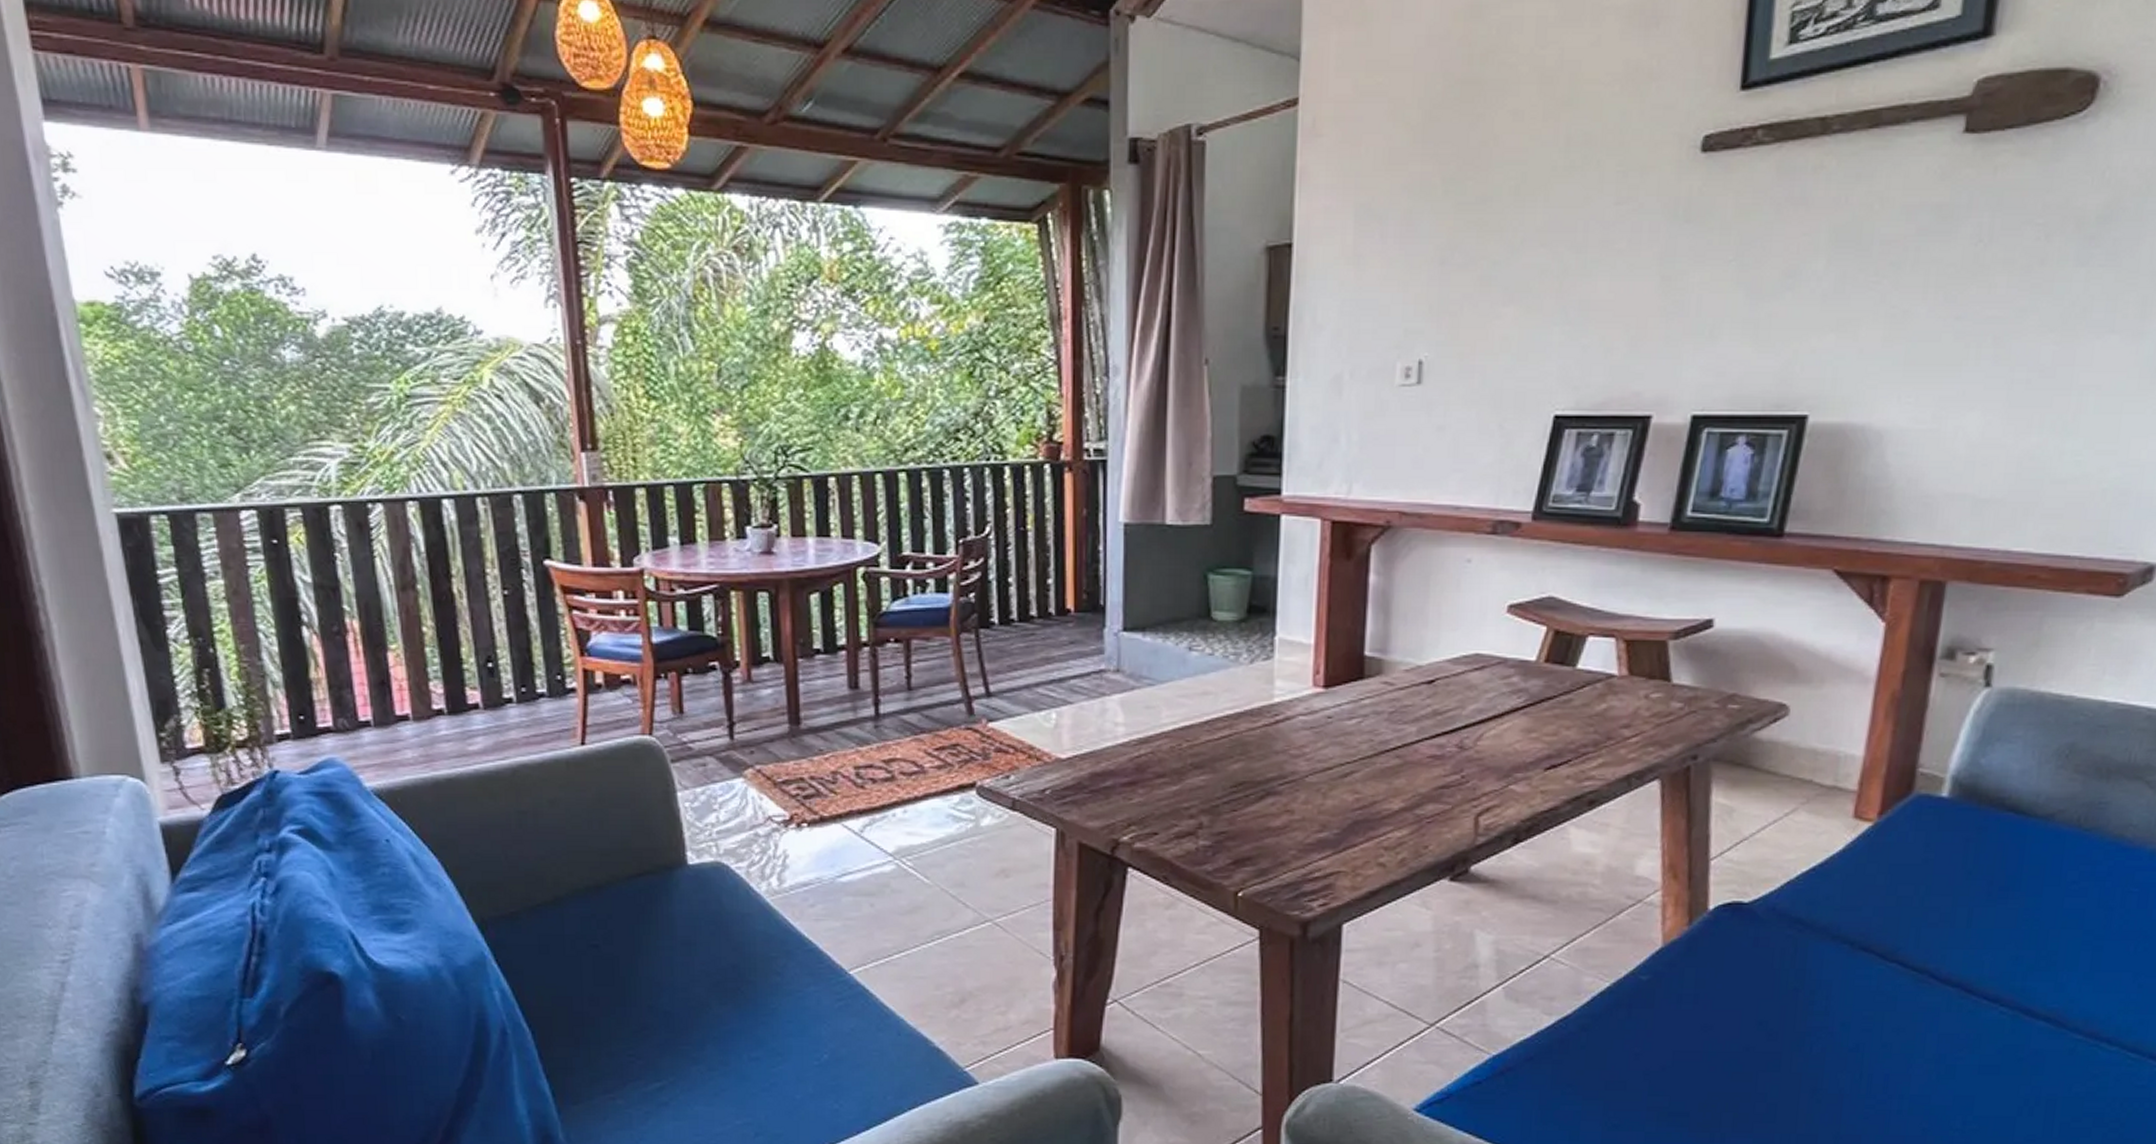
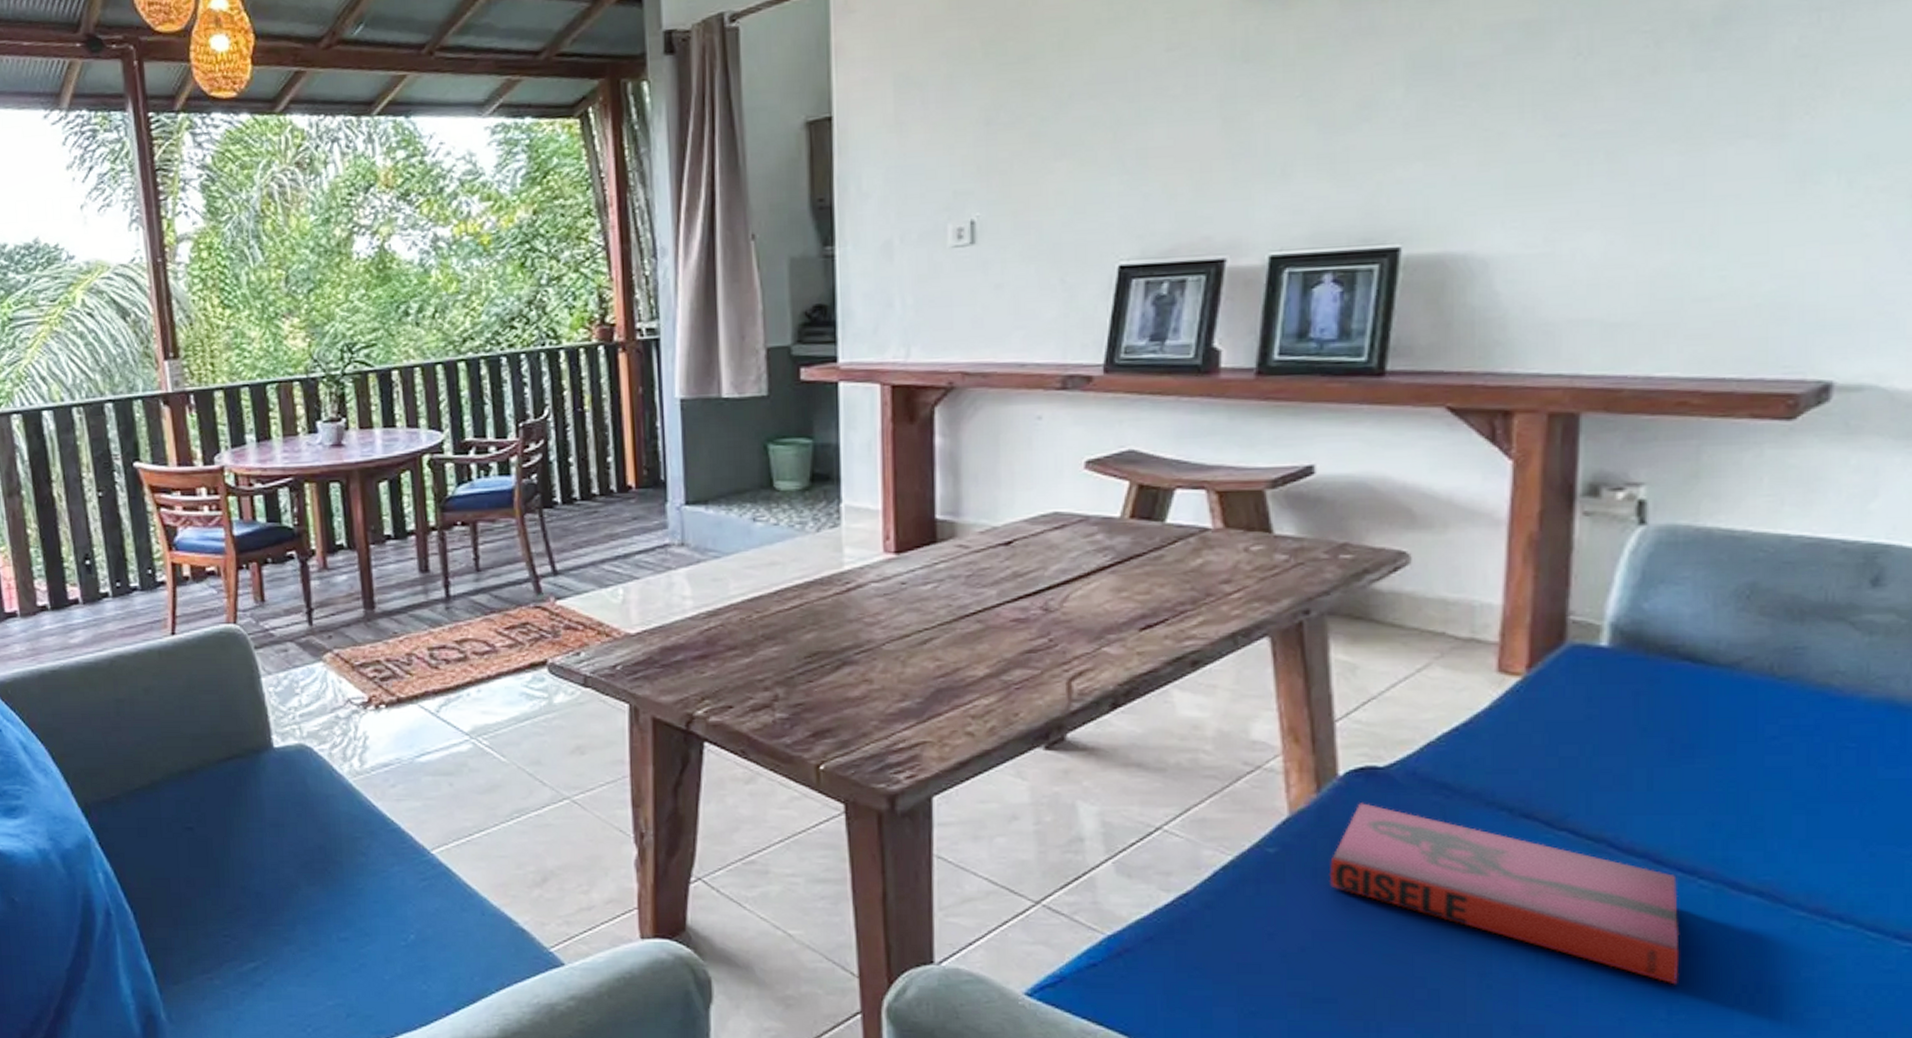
hardback book: none [1691,935,1983,1099] -> present [1328,803,1680,985]

